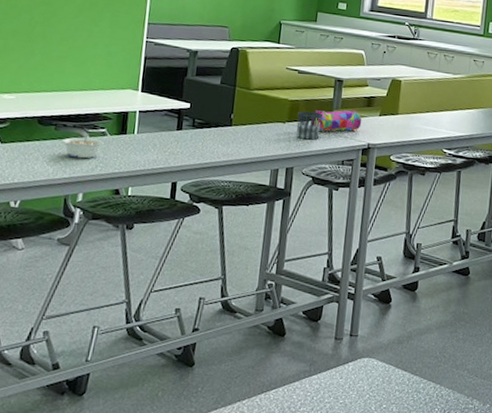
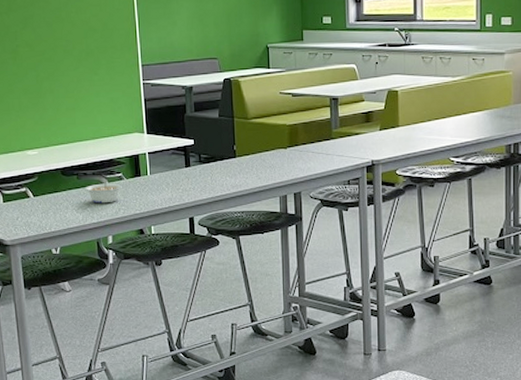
cup: present [296,111,322,140] -> none [298,134,322,163]
pencil case: present [313,110,362,132] -> none [314,128,363,153]

